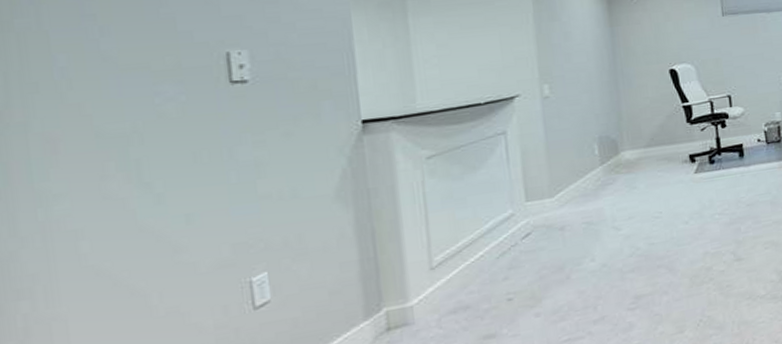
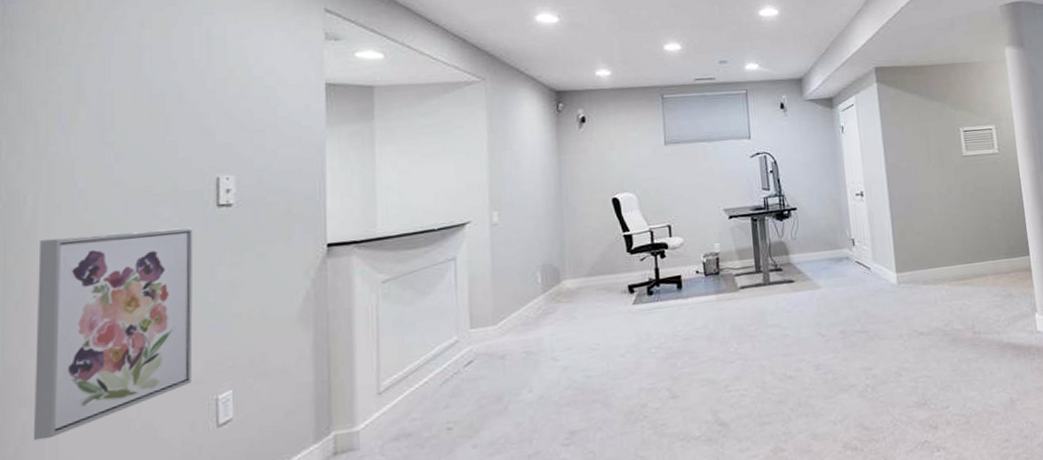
wall art: none [18,105,220,333] -> present [32,227,193,441]

